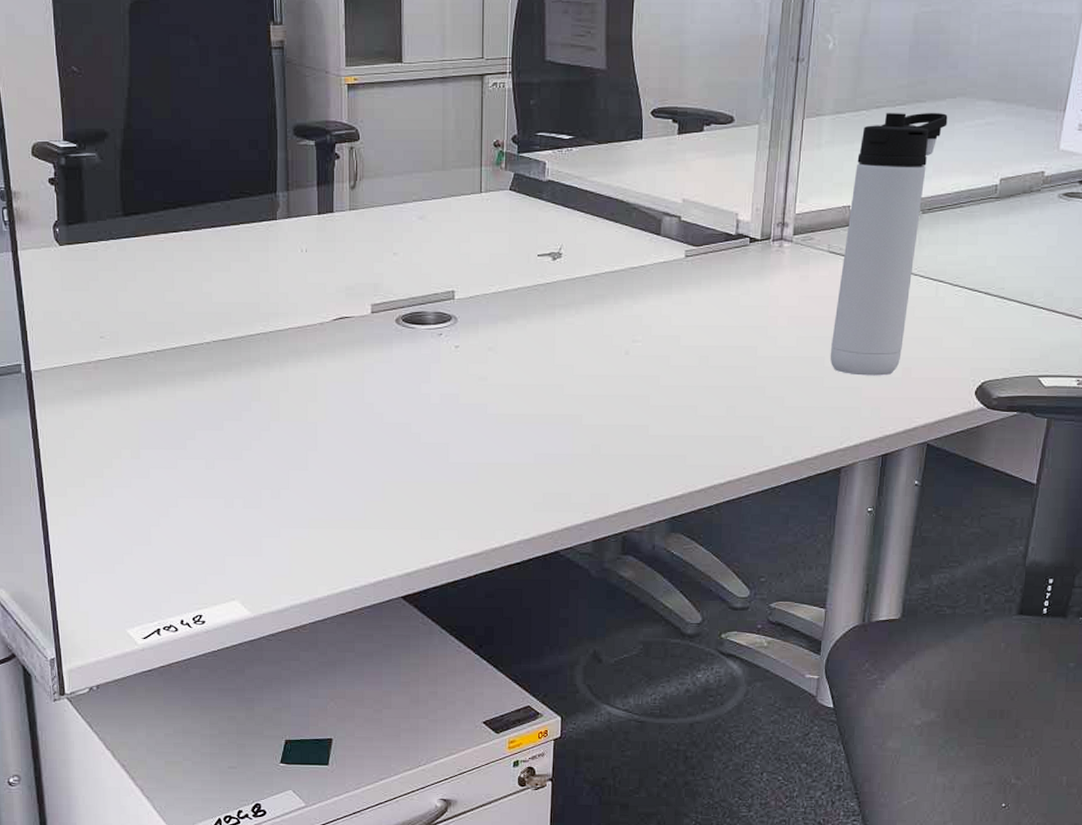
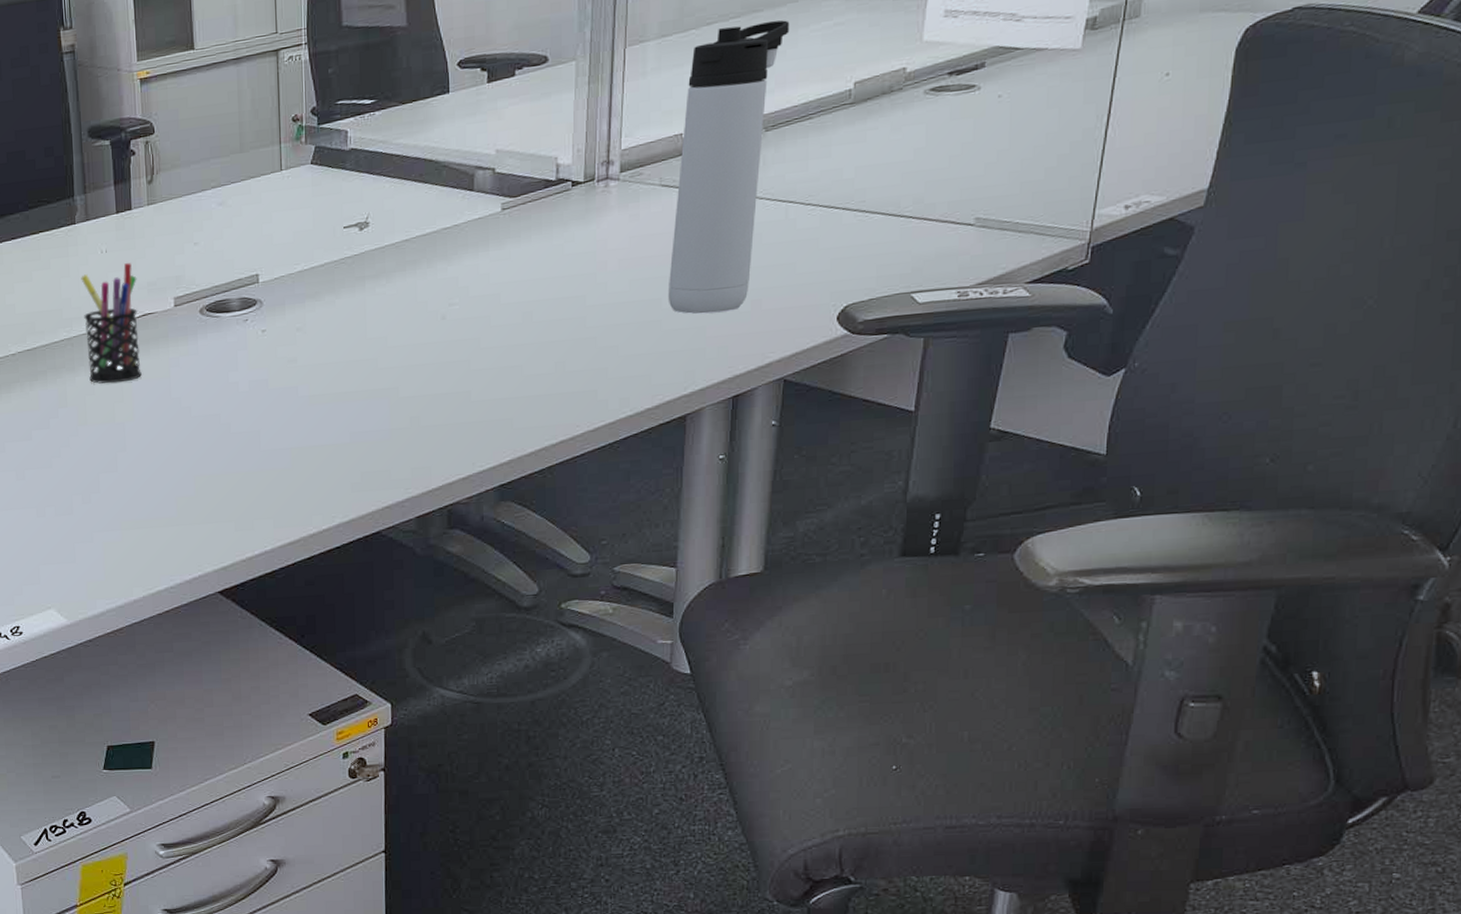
pen holder: none [280,264,336,382] -> present [81,262,142,384]

